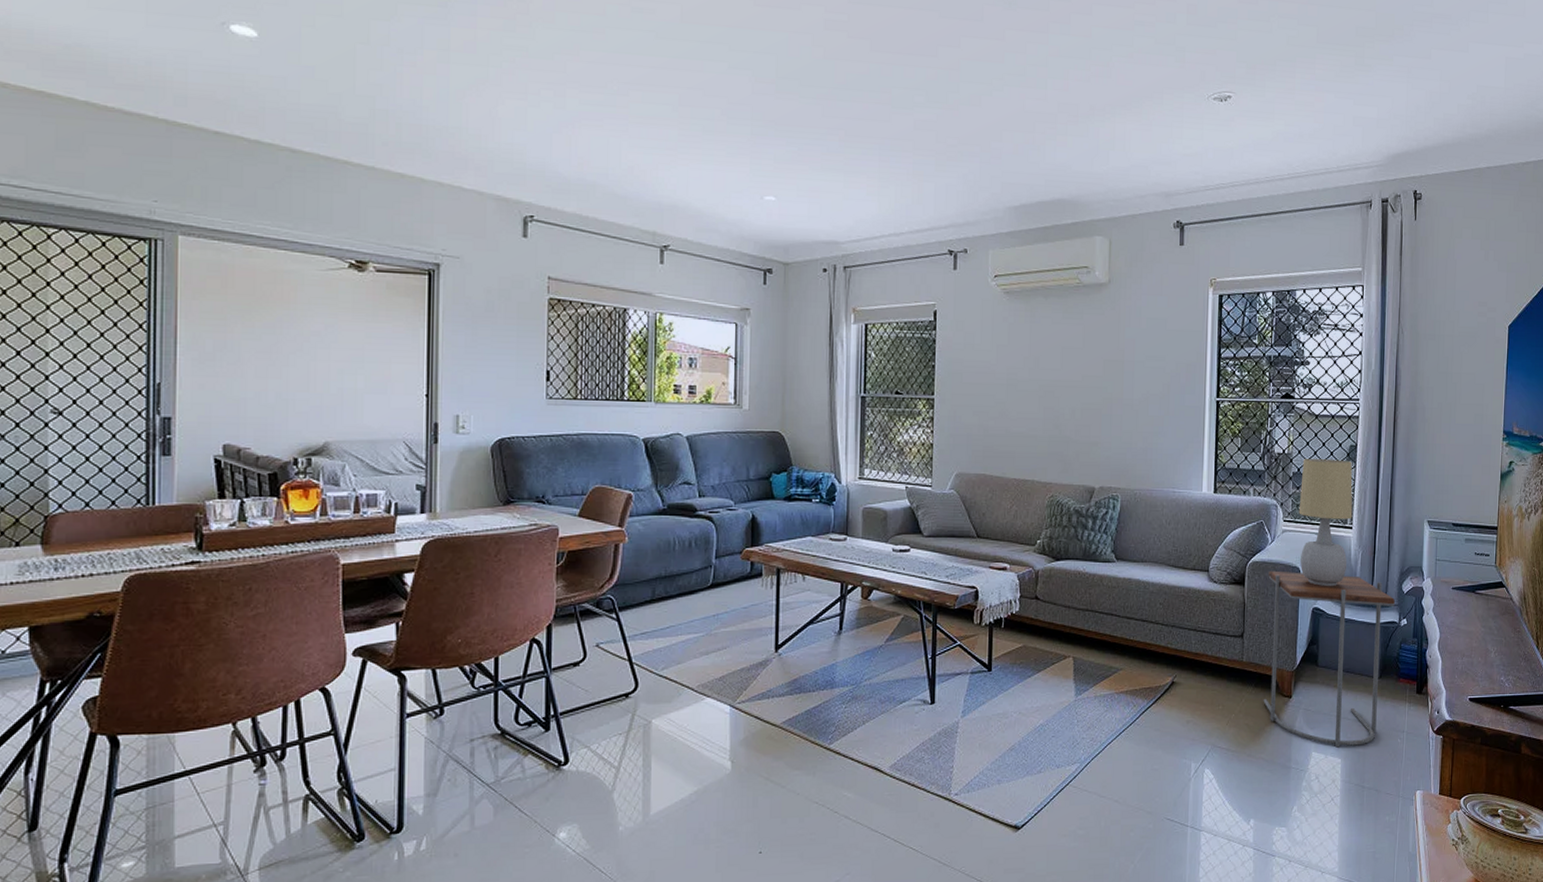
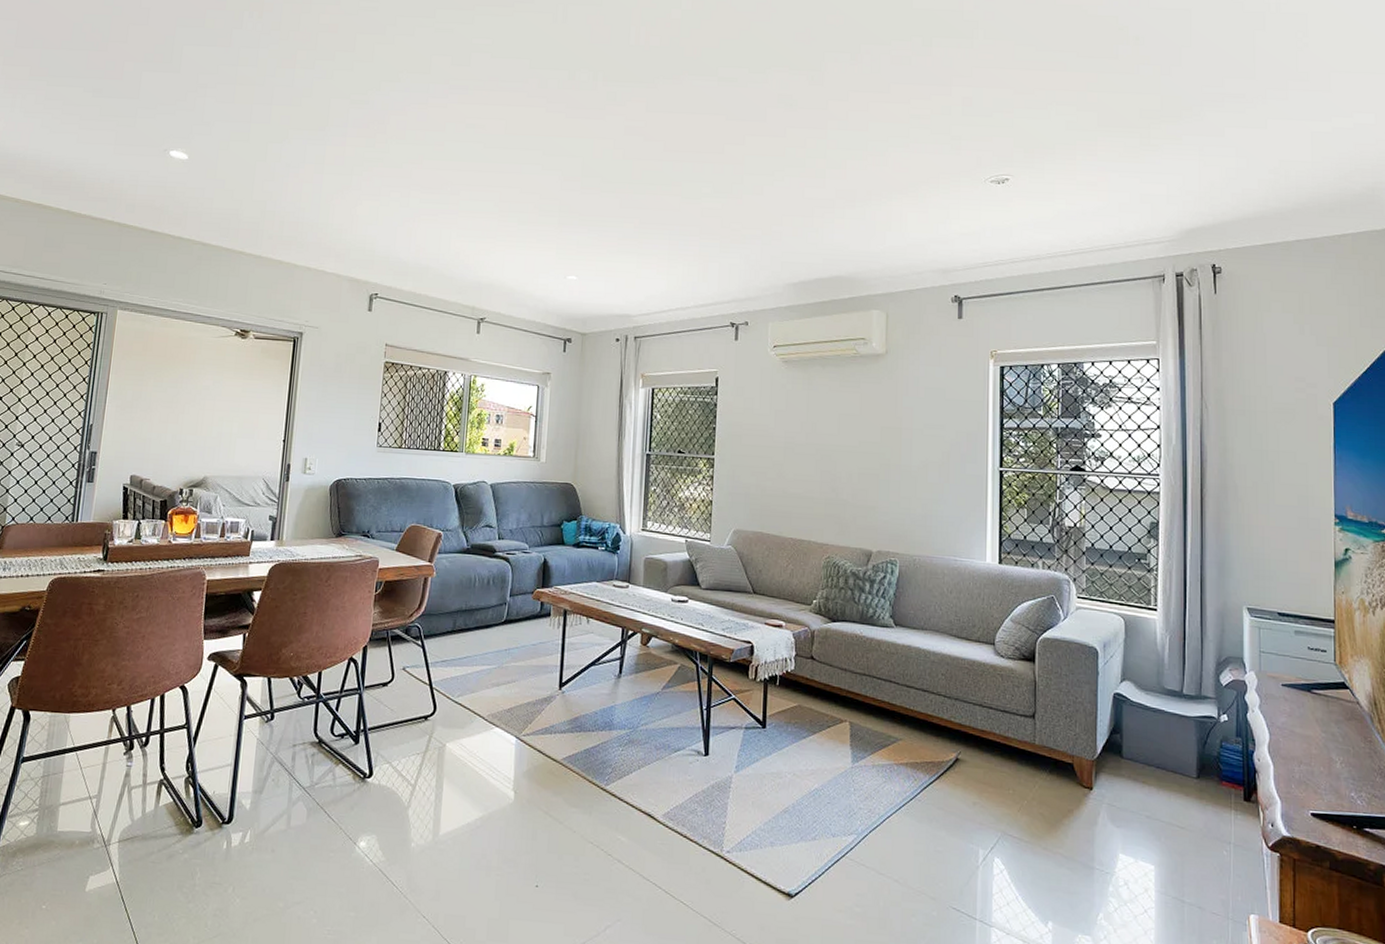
side table: present [1263,570,1395,748] -> none [1059,649,1212,853]
table lamp: present [1298,459,1353,587] -> none [1094,534,1157,672]

